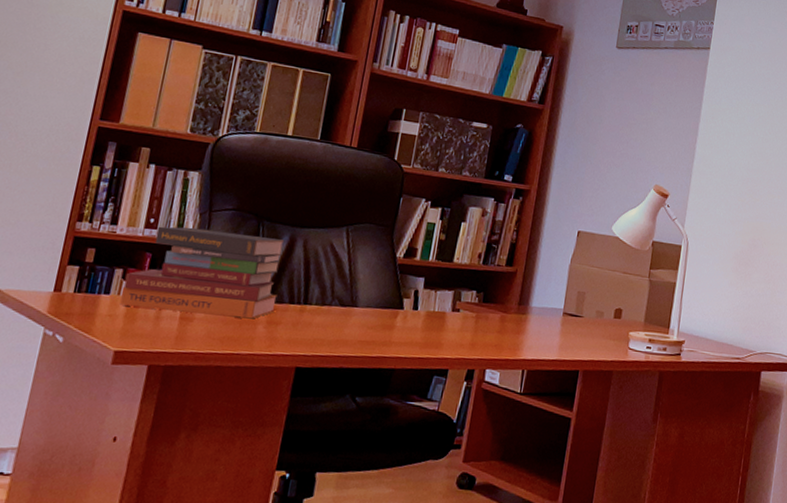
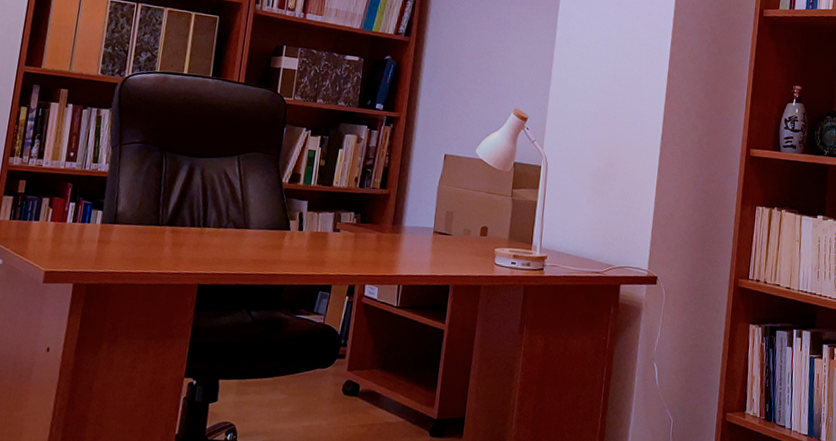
books: present [120,226,285,319] -> none [48,159,185,241]

